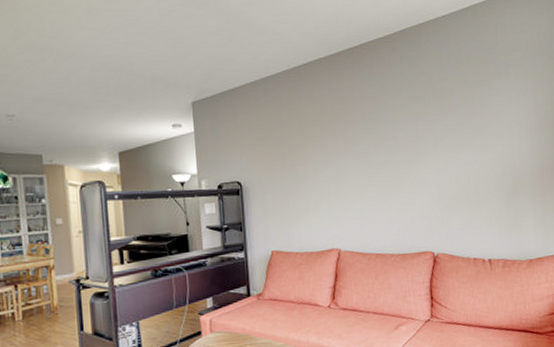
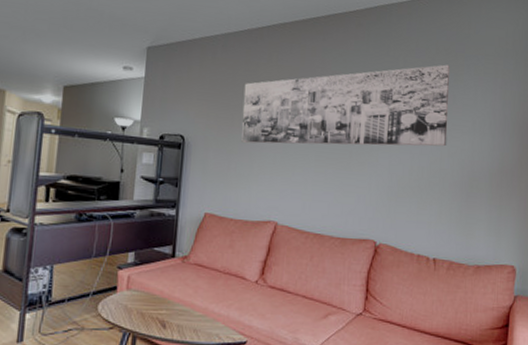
wall art: none [290,75,488,179] -> present [241,64,450,147]

